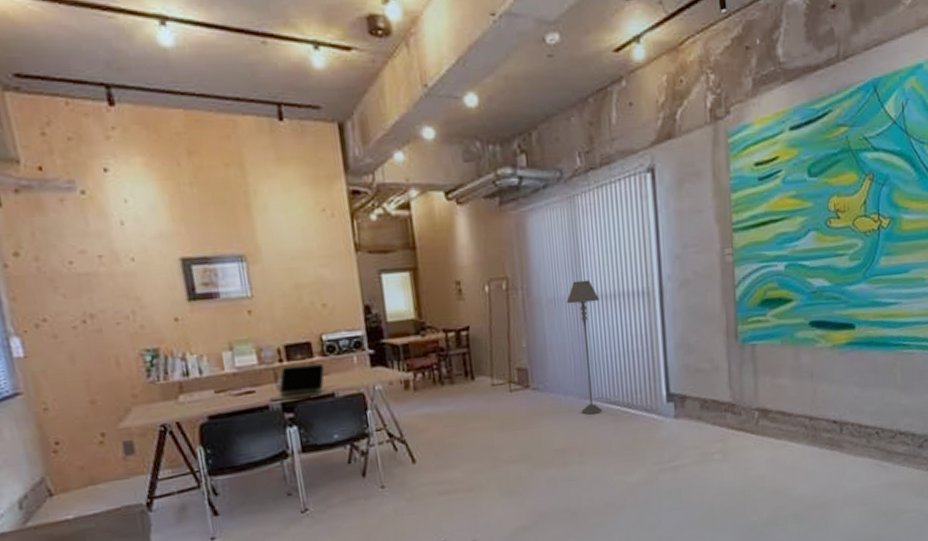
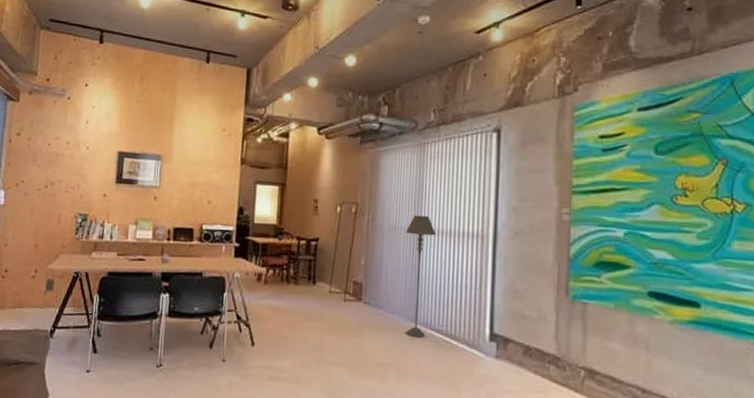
laptop: present [269,363,325,402] -> none [153,245,200,273]

